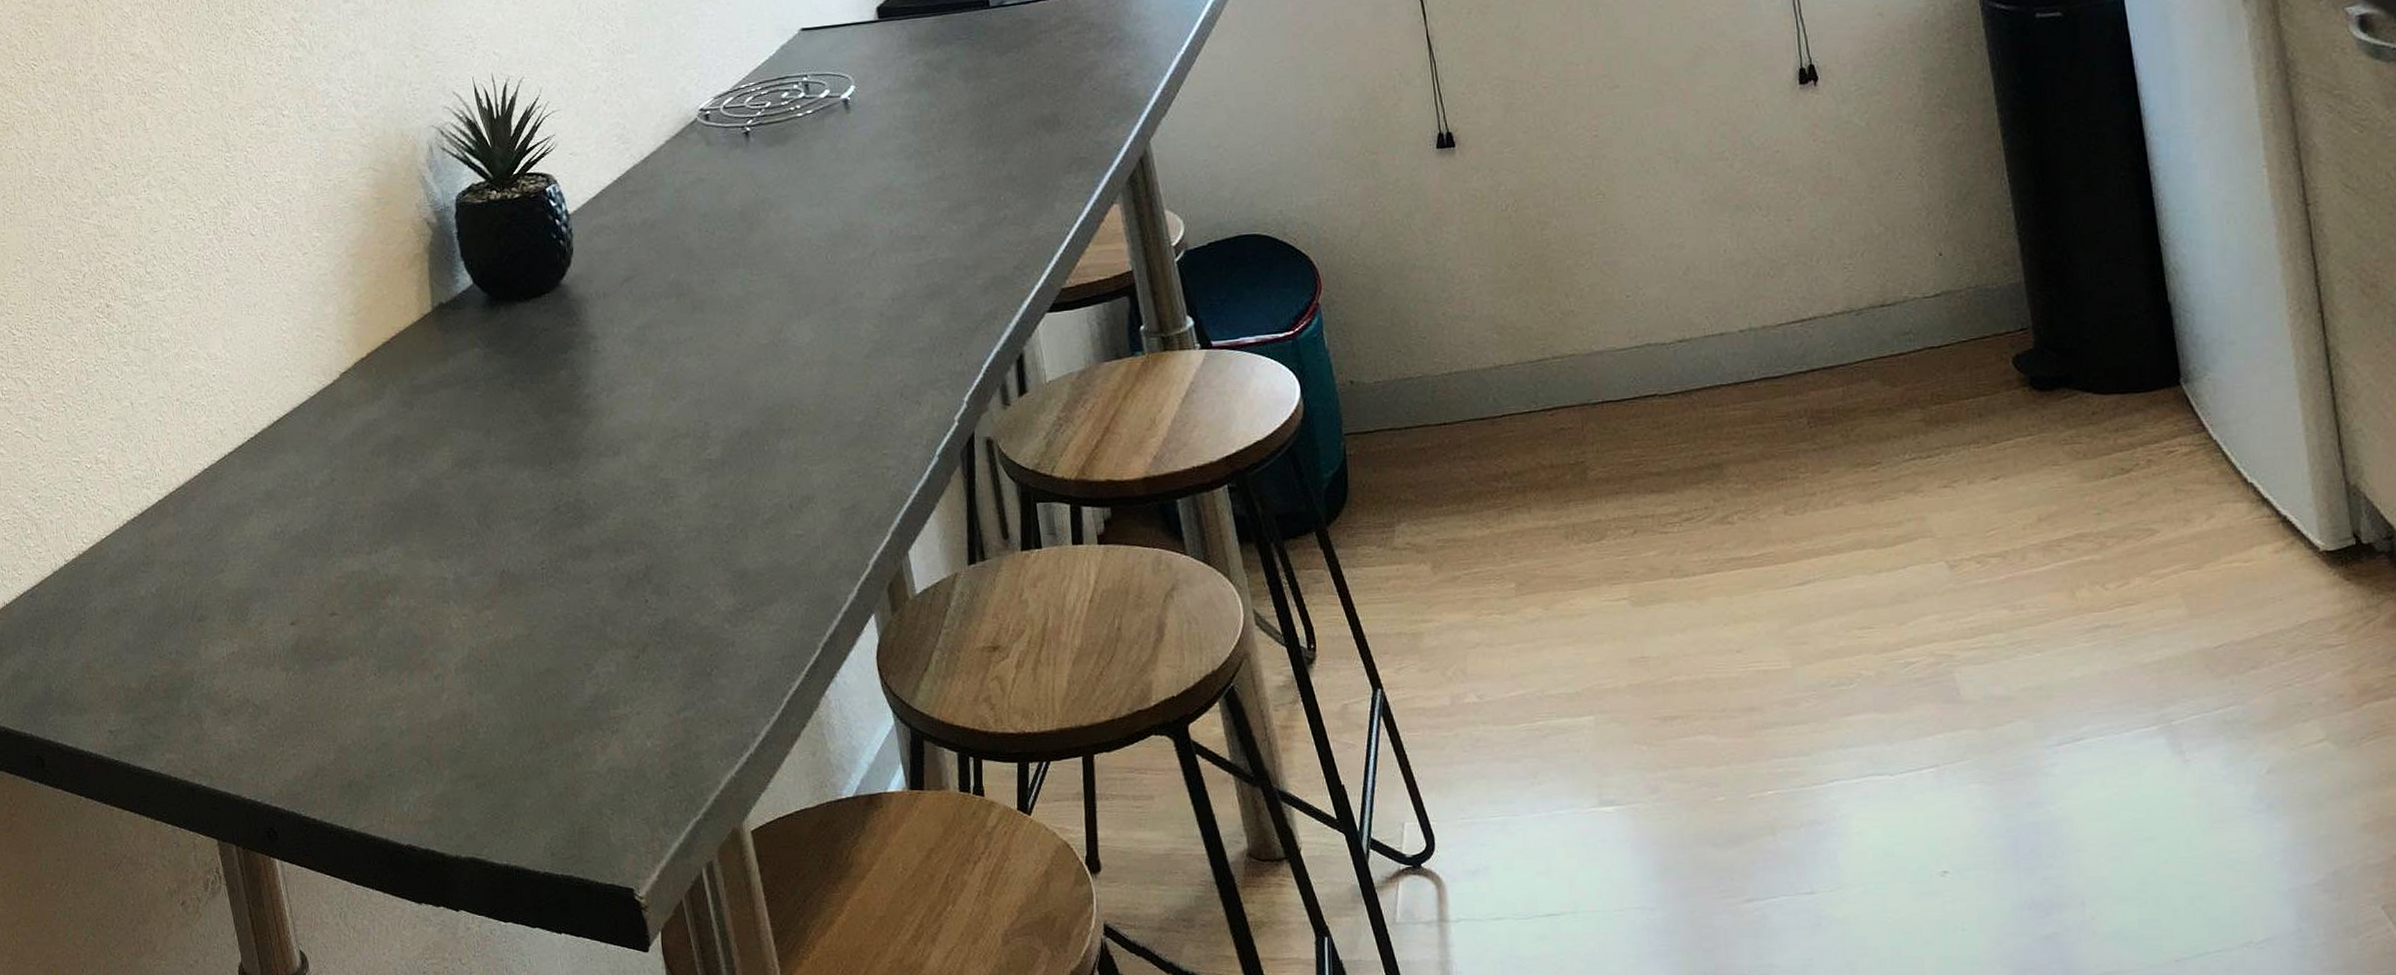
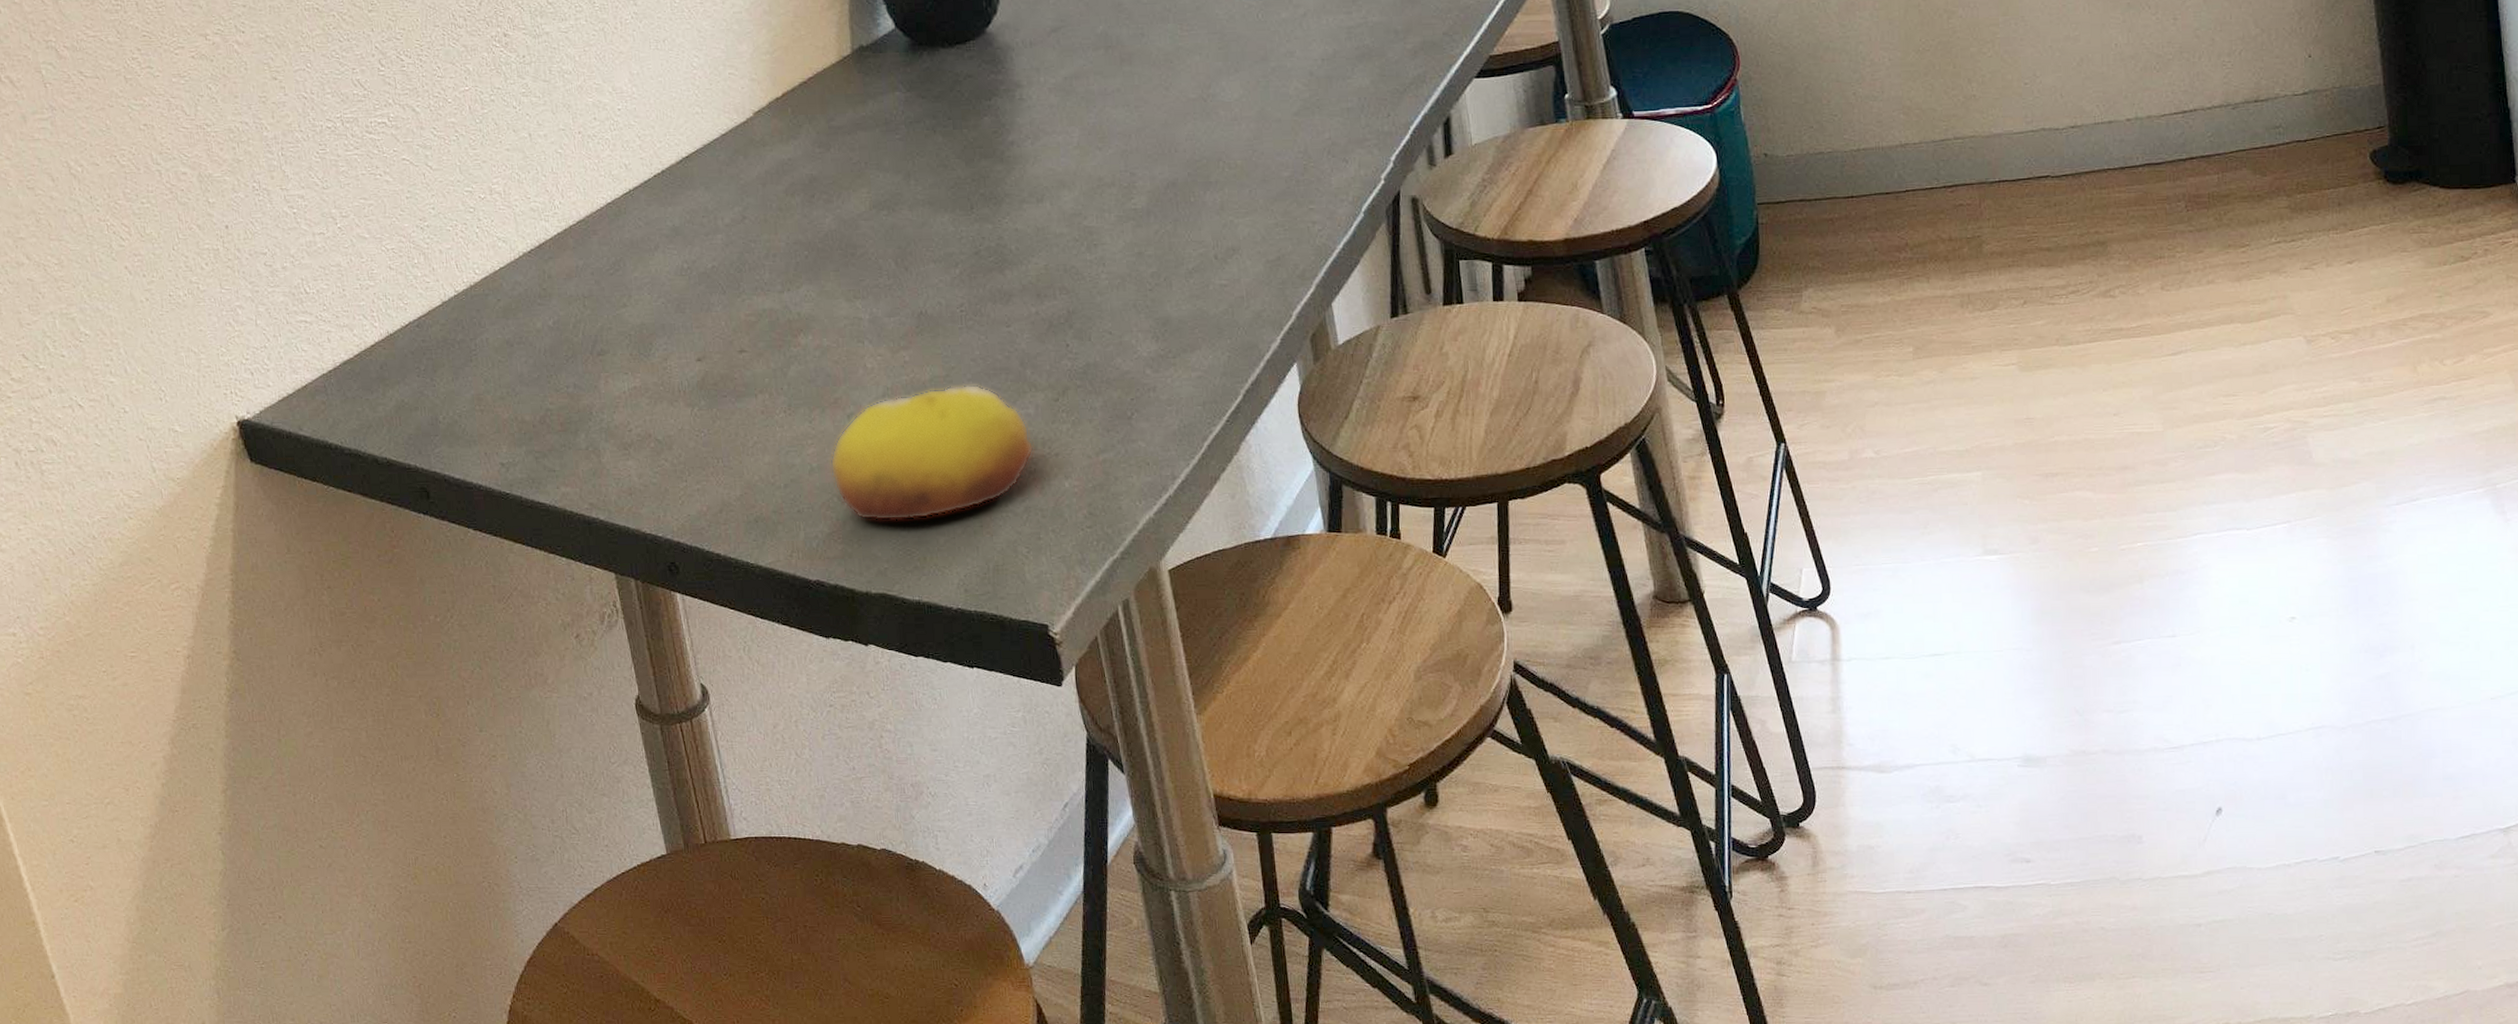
fruit: none [419,643,616,784] -> present [830,384,1034,521]

